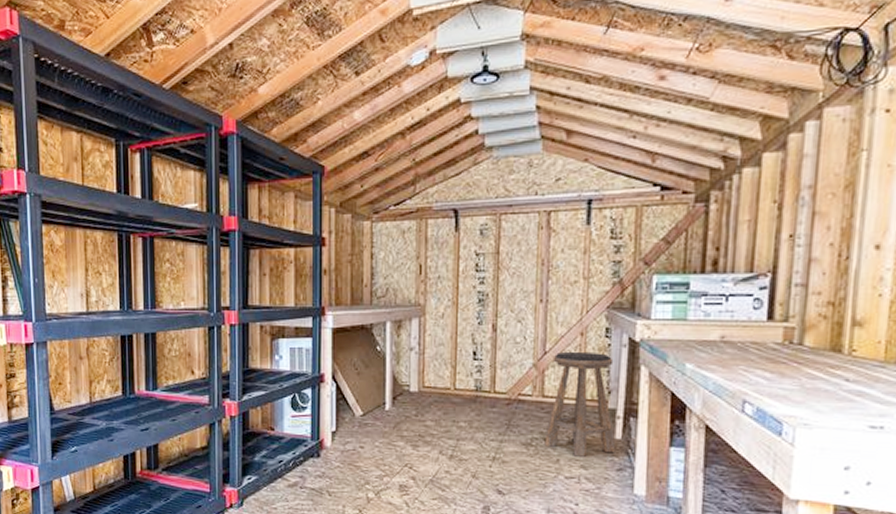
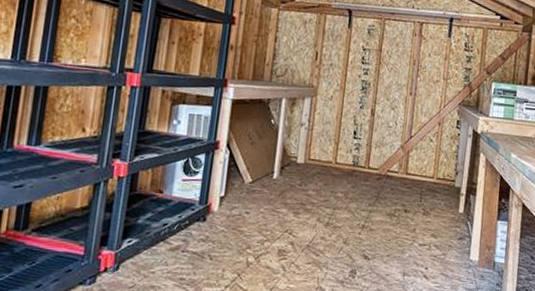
stool: present [544,351,616,457] -> none [405,137,461,227]

